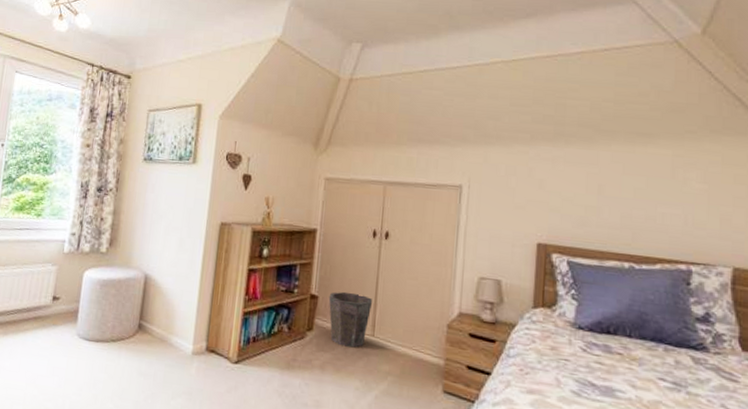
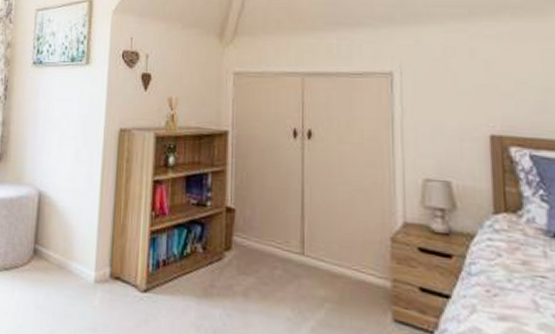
waste bin: present [328,291,372,348] -> none [247,202,298,269]

